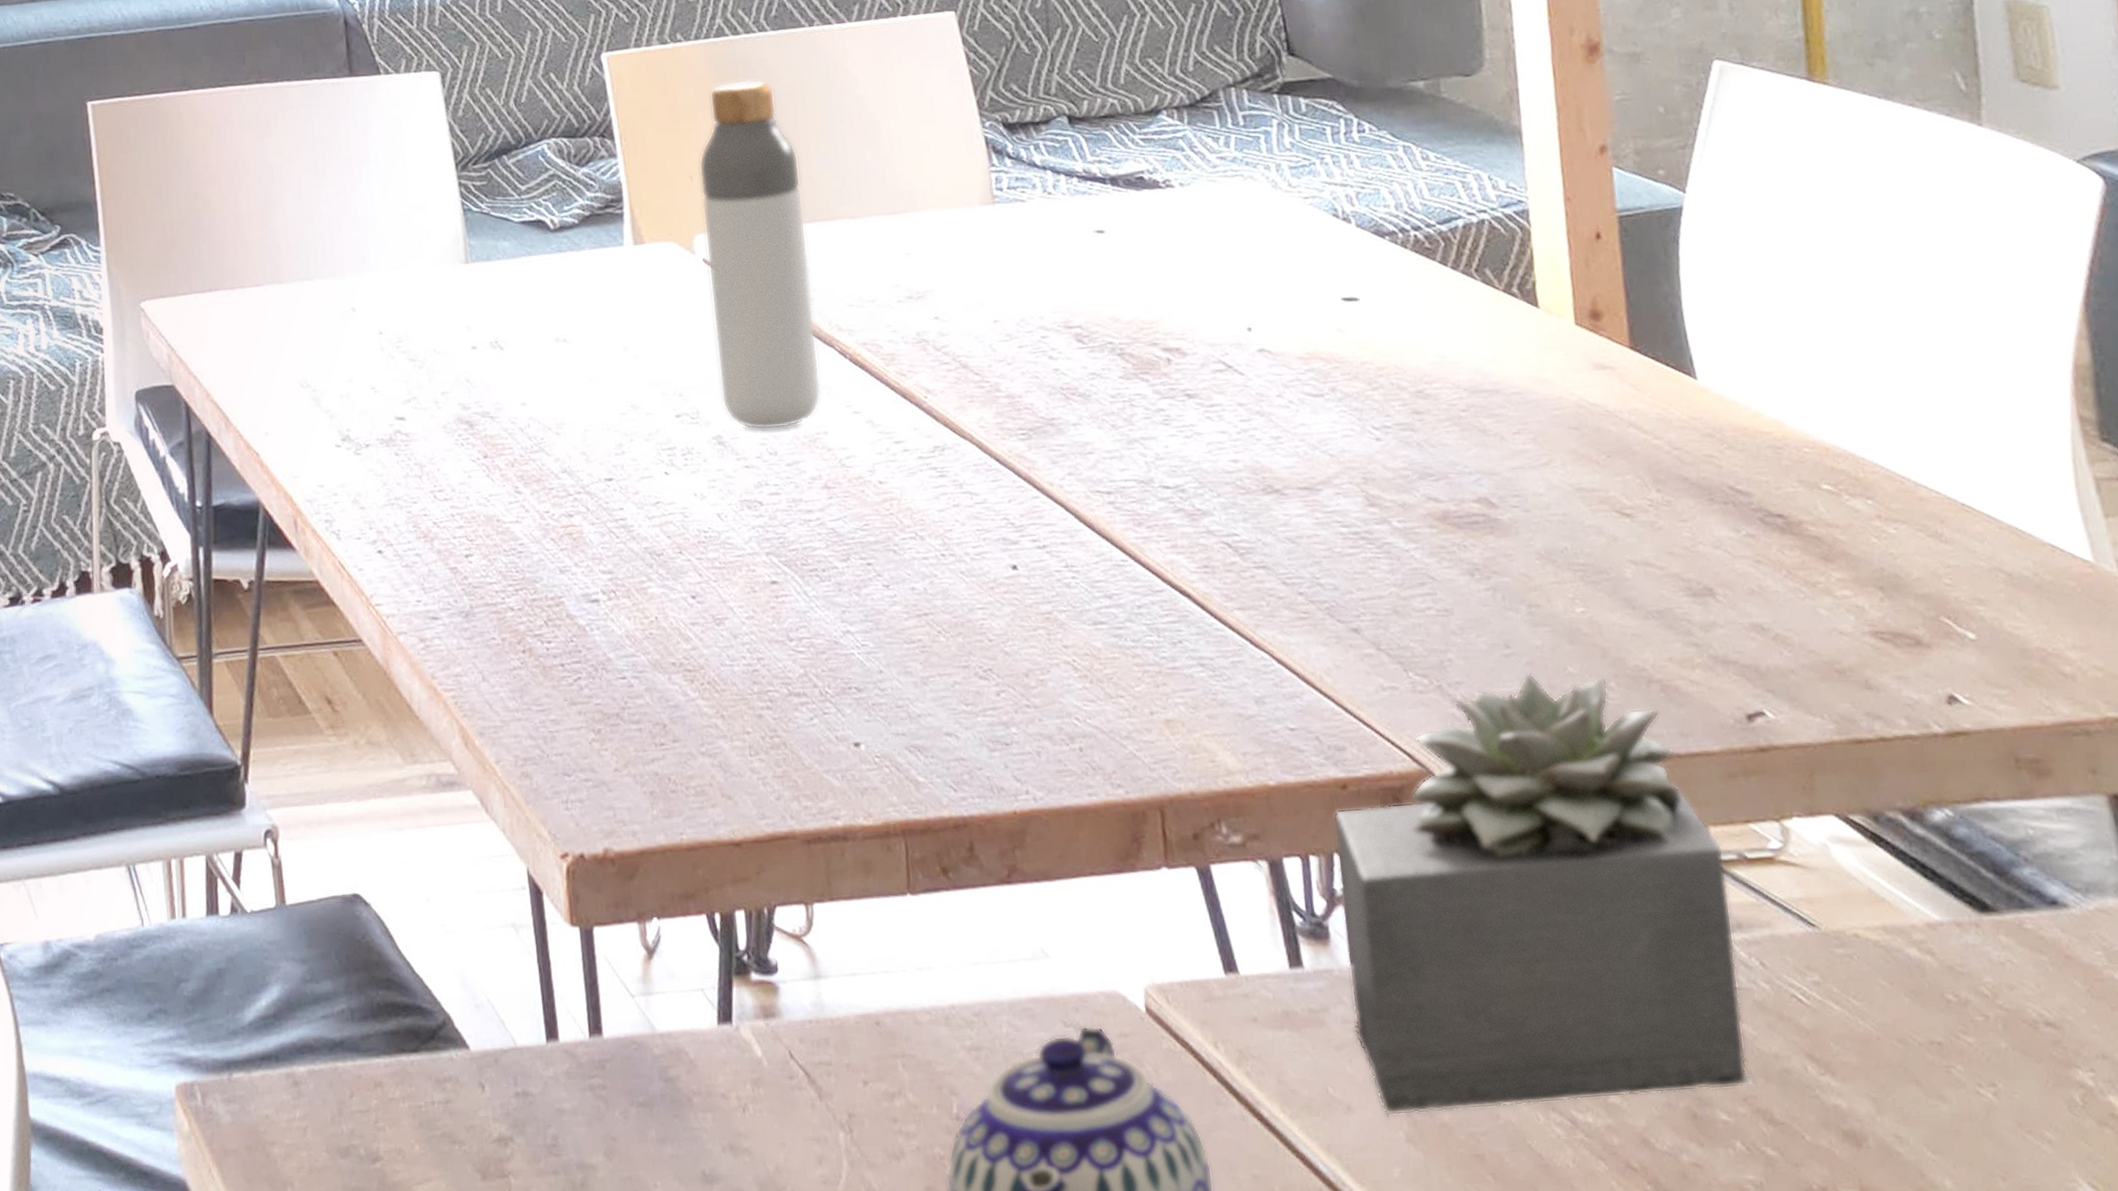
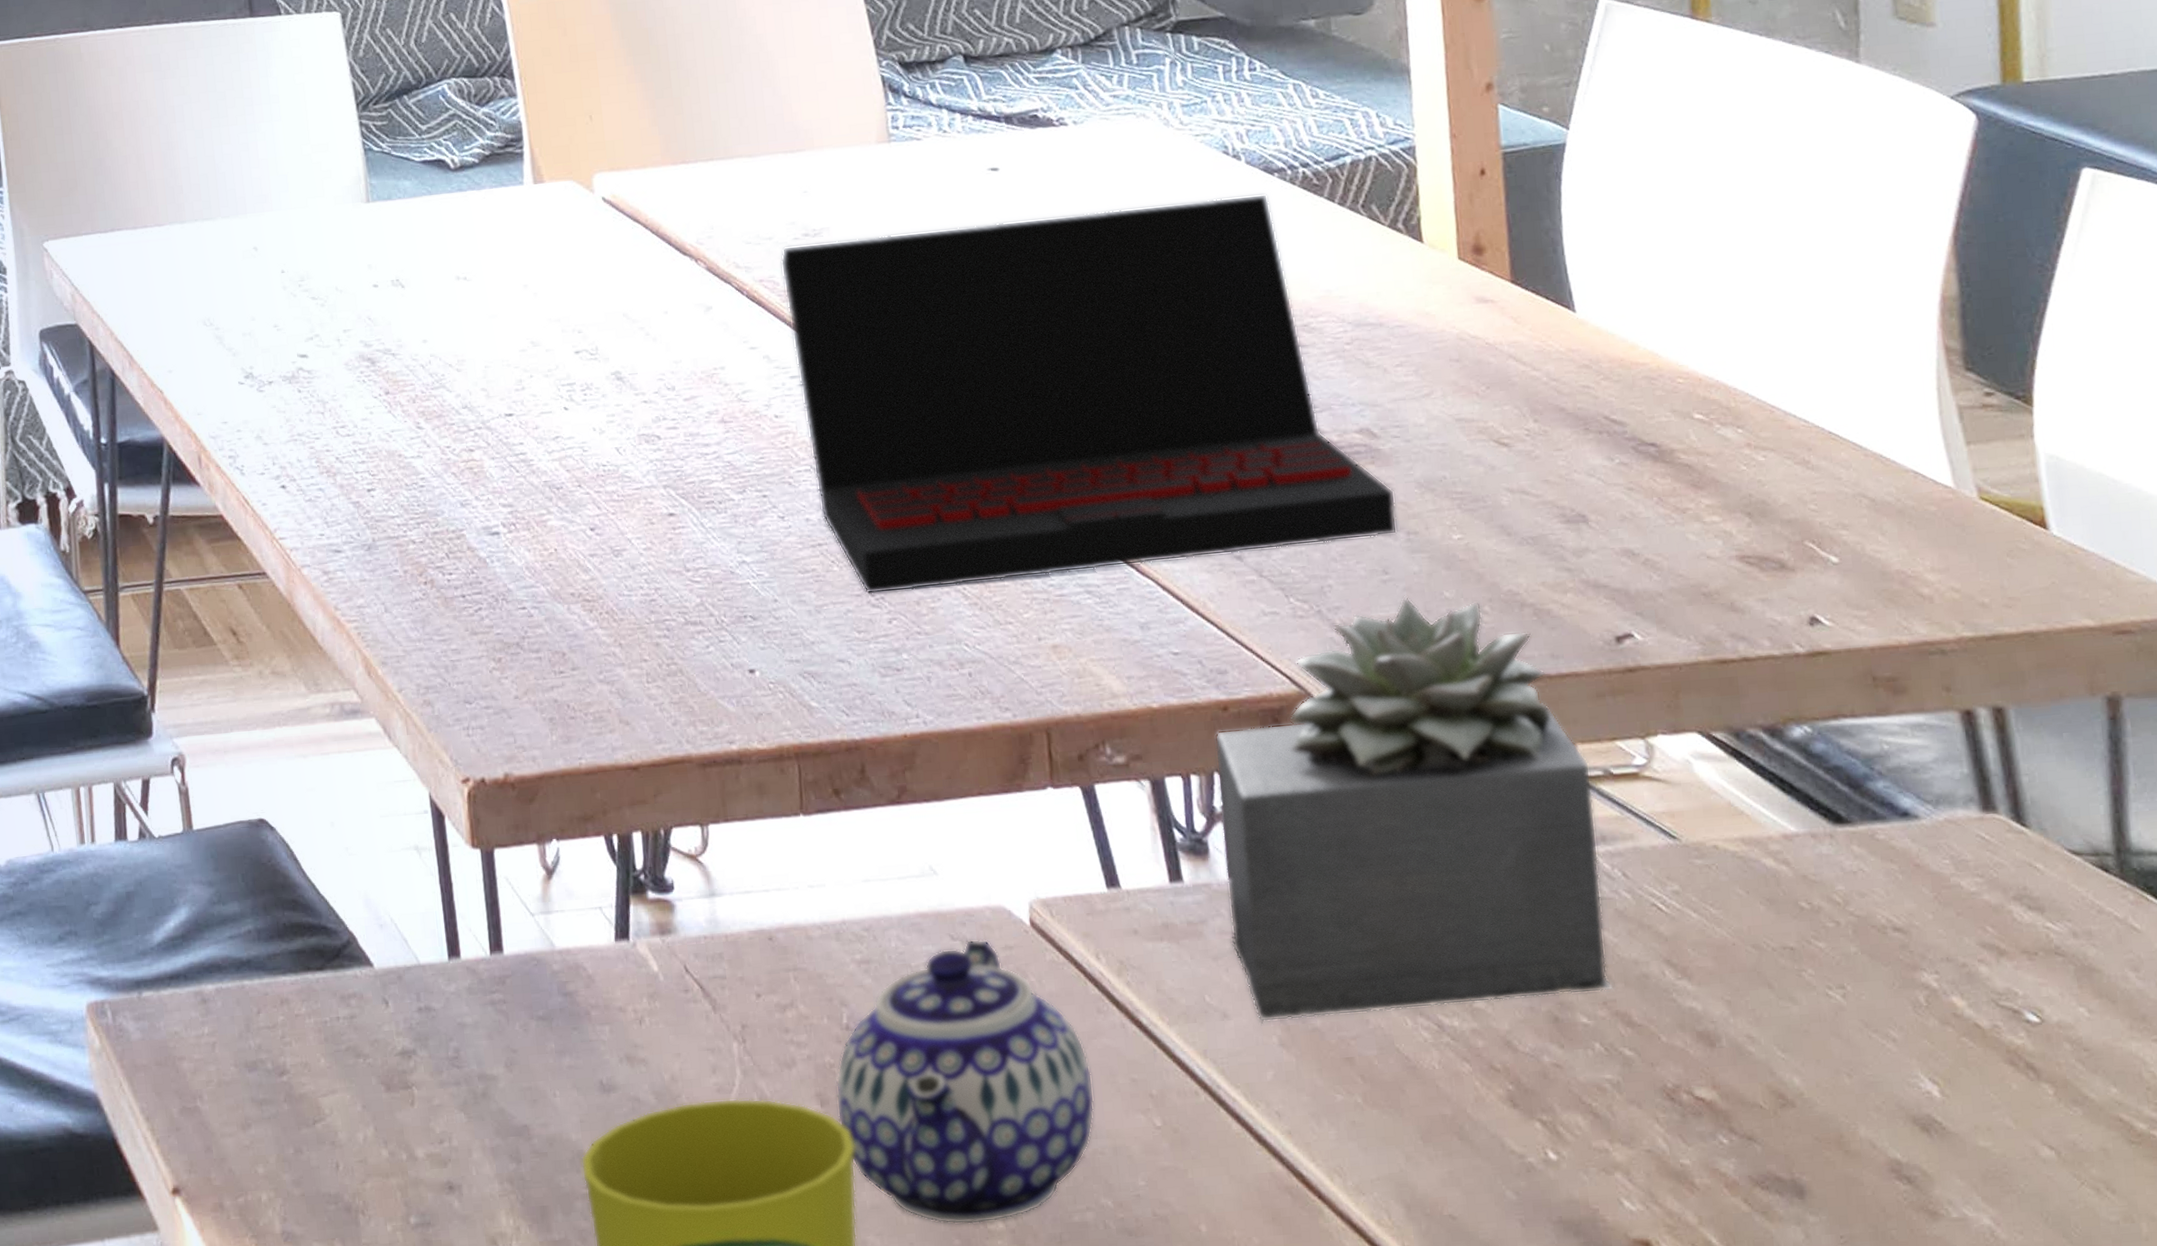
bottle: present [698,79,822,431] -> none [598,19,719,366]
laptop: none [884,257,1519,666] -> present [780,193,1398,595]

